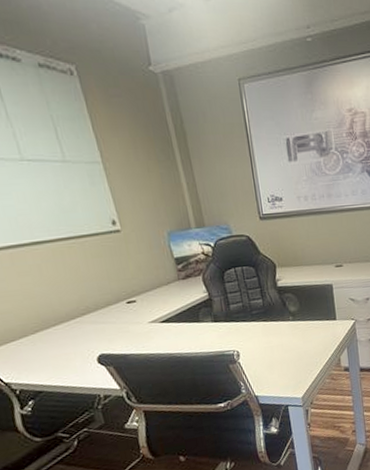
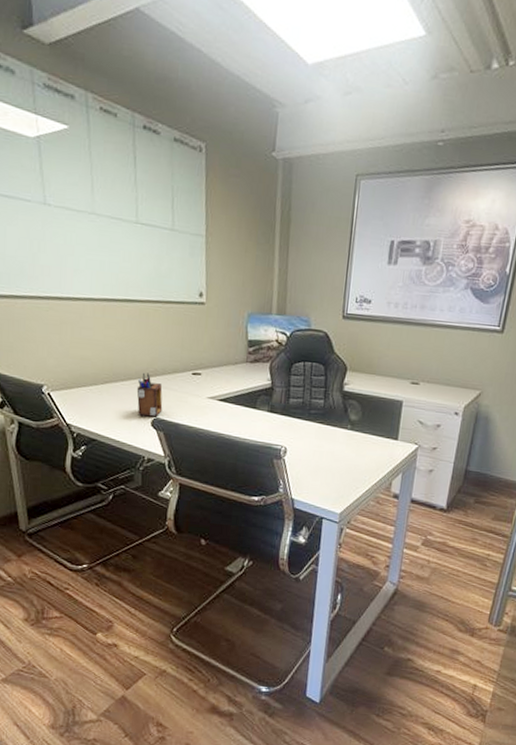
desk organizer: none [70,312,106,356] -> present [136,372,163,417]

